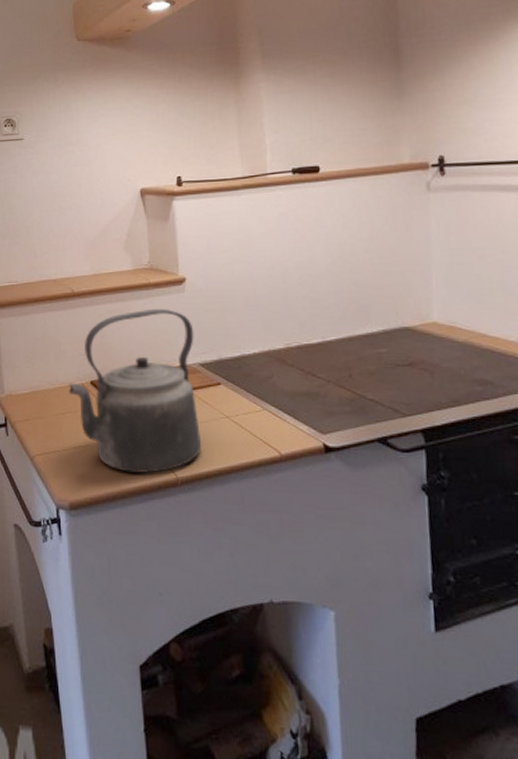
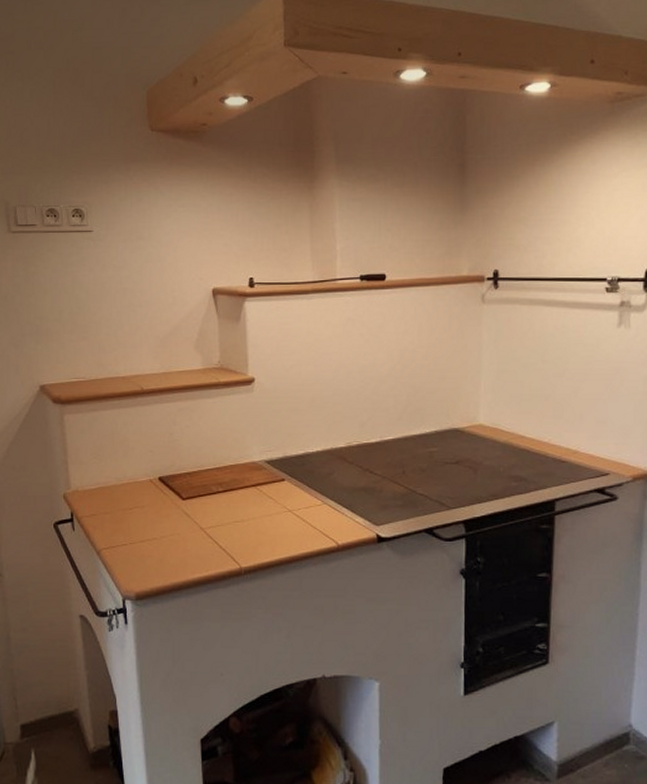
kettle: present [68,308,202,473] -> none [136,407,265,564]

